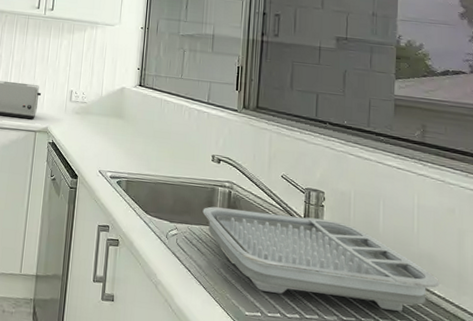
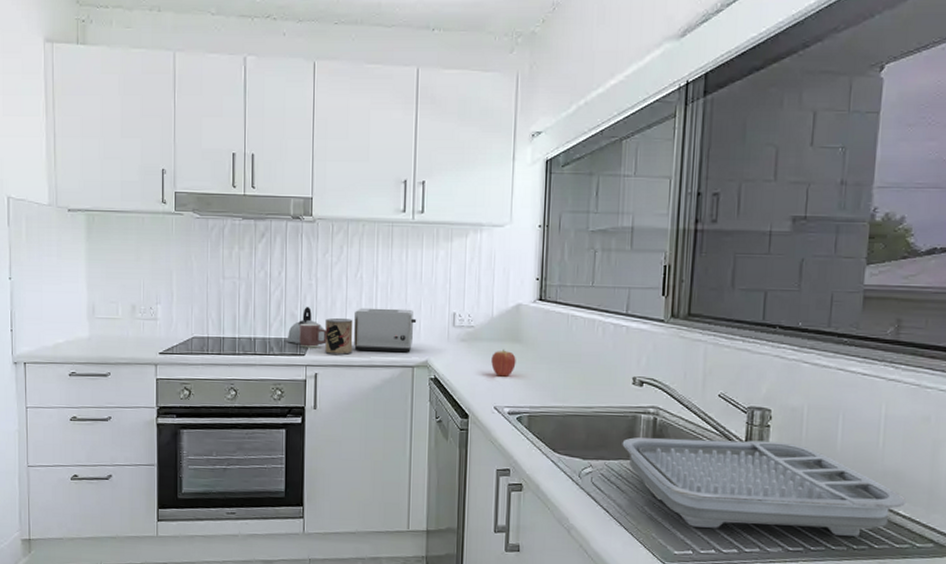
fruit: none [98,122,119,146] -> present [491,348,516,377]

